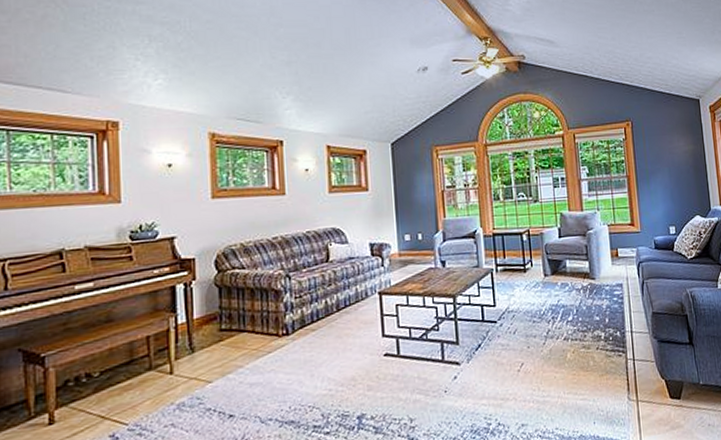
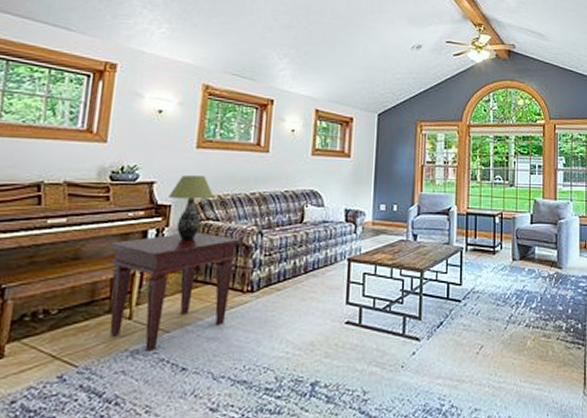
side table: none [139,282,270,402] -> present [108,232,241,351]
table lamp: none [191,225,236,292] -> present [168,175,214,240]

